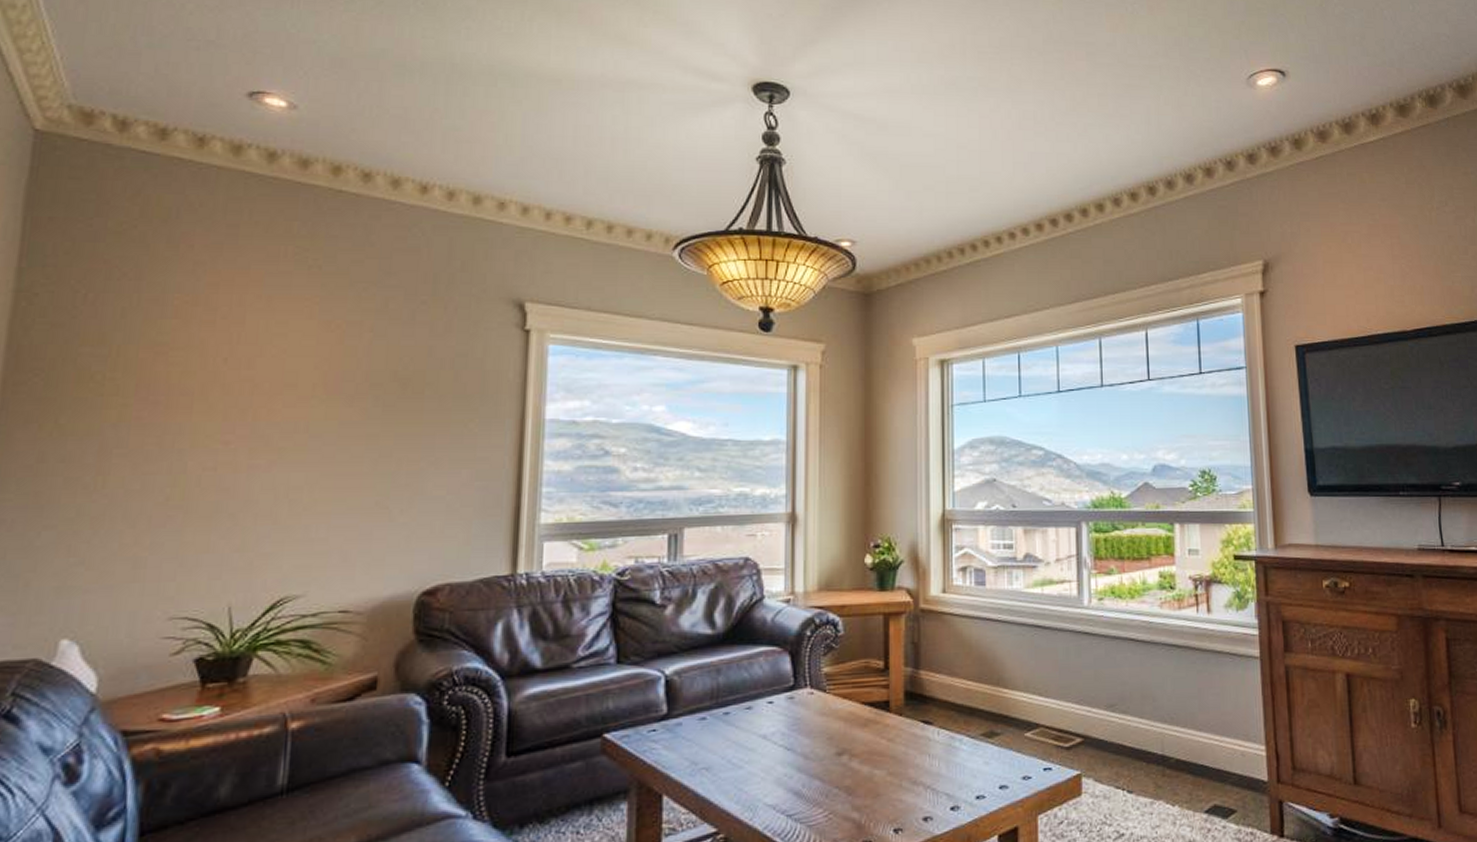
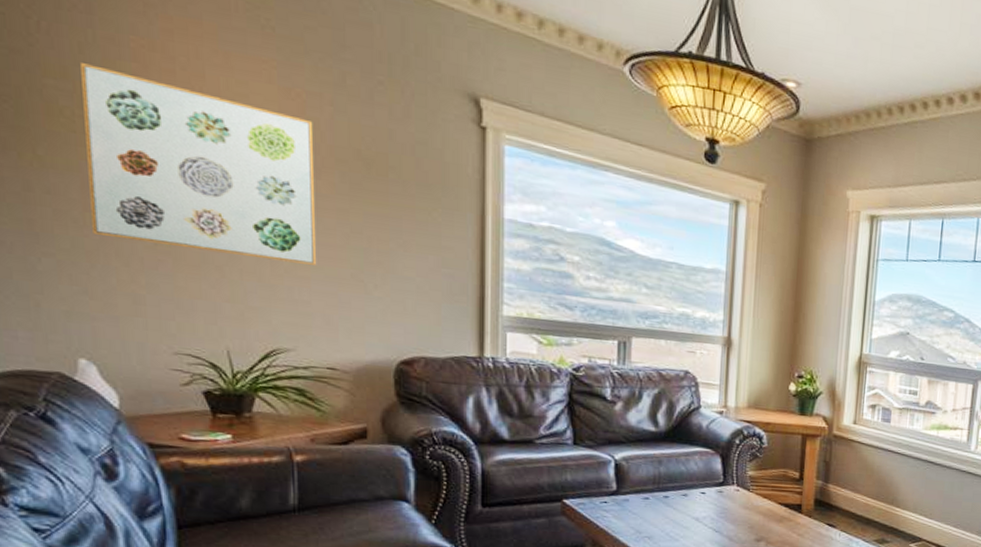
wall art: none [102,327,349,499] -> present [81,63,316,265]

